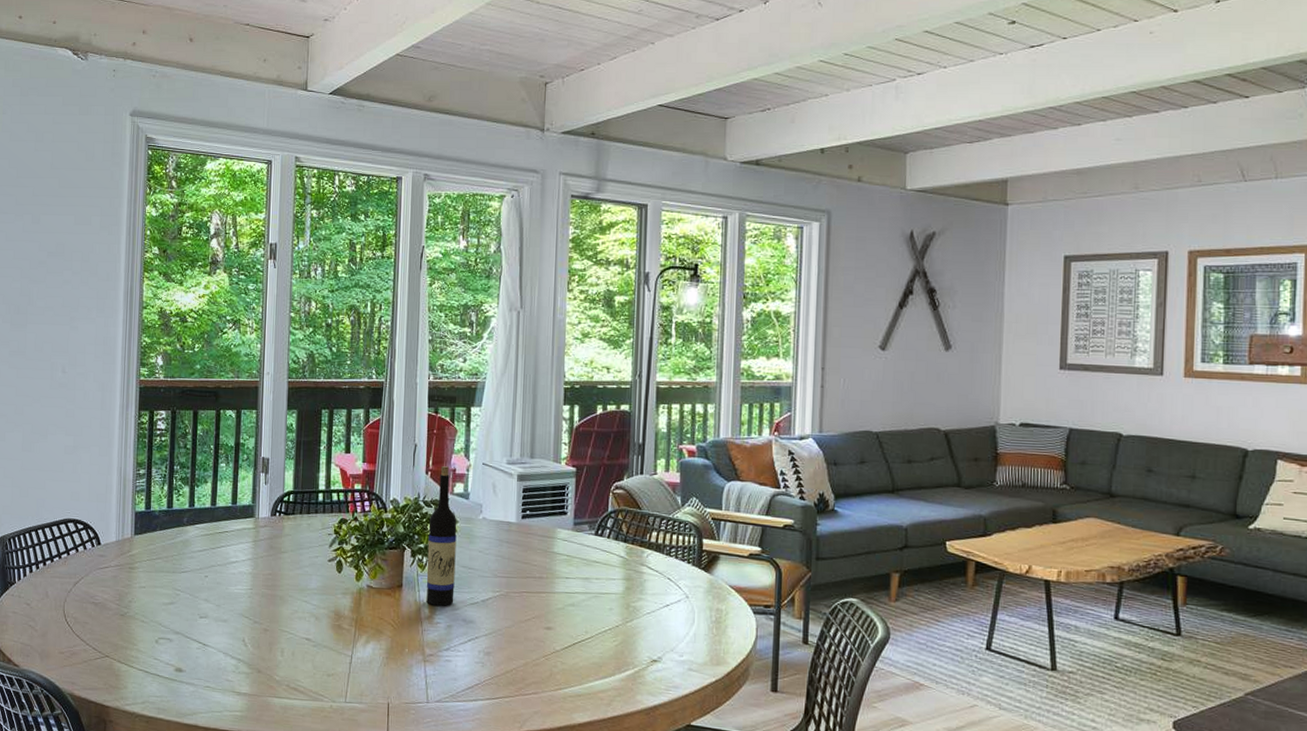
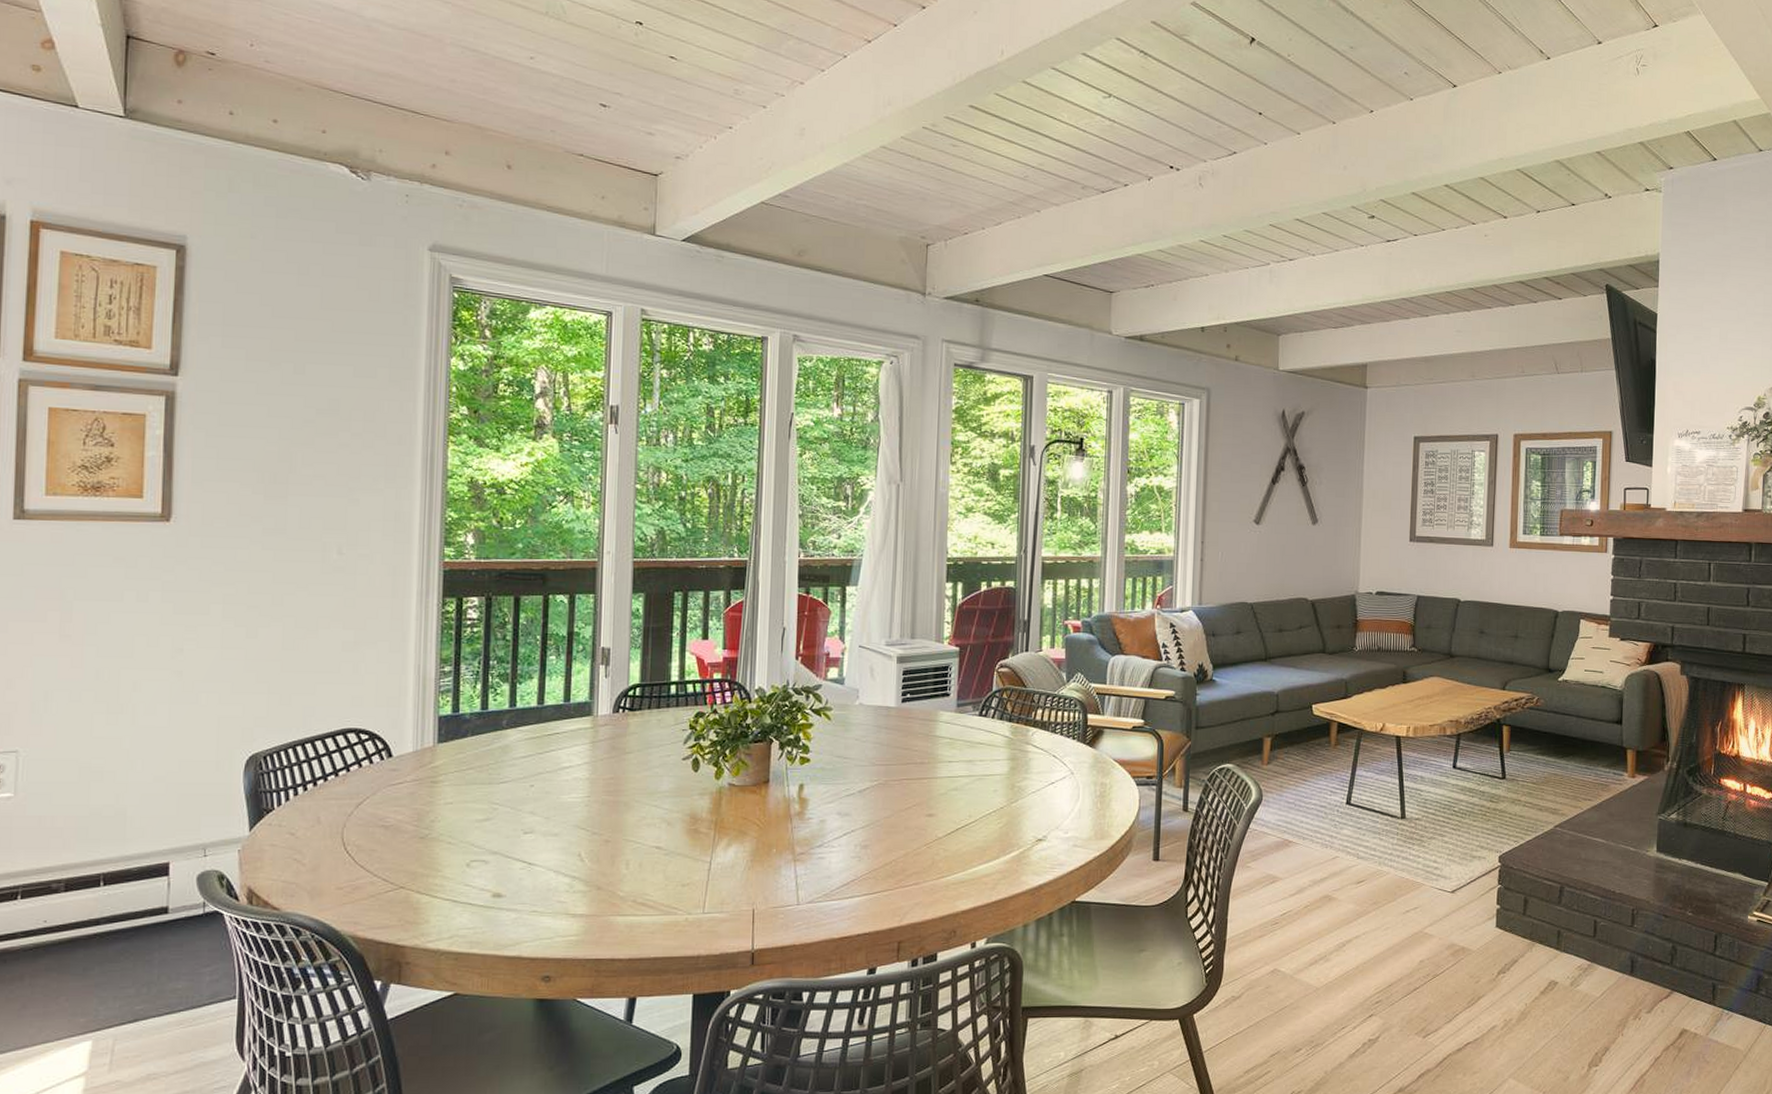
wine bottle: present [426,466,457,606] -> none [796,650,831,800]

